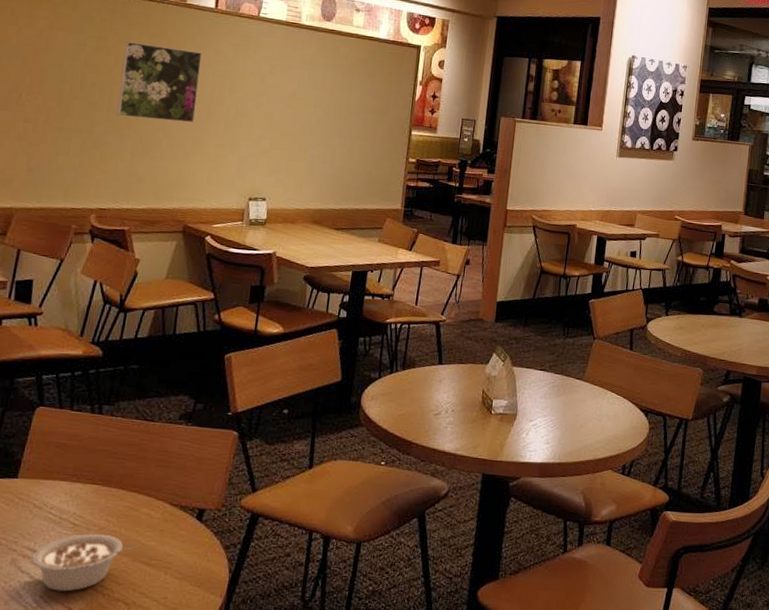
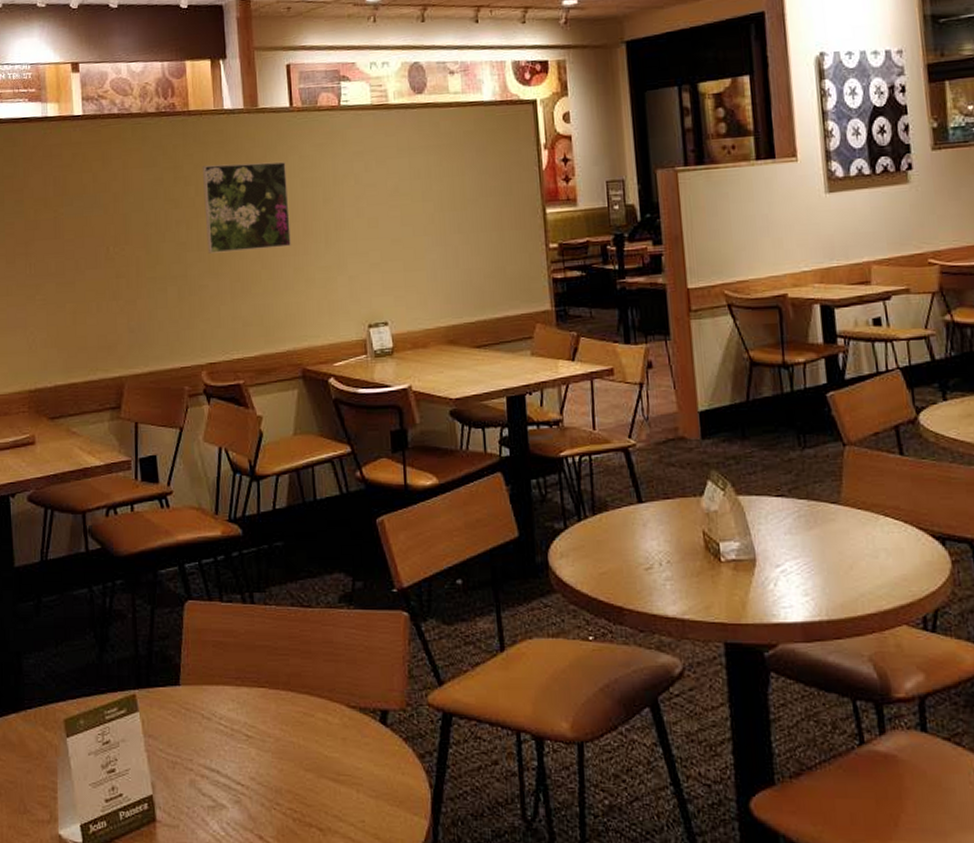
legume: present [33,533,138,592] -> none [212,746,321,817]

